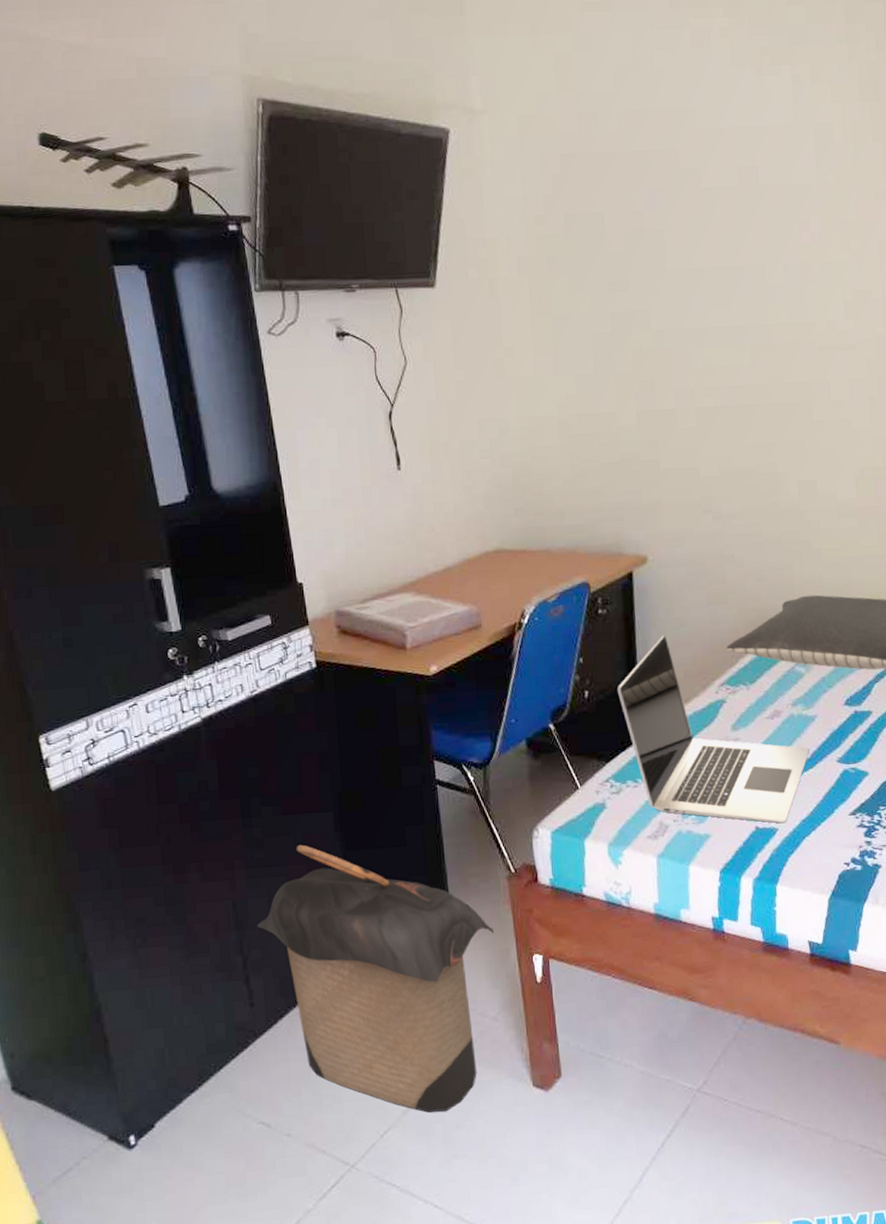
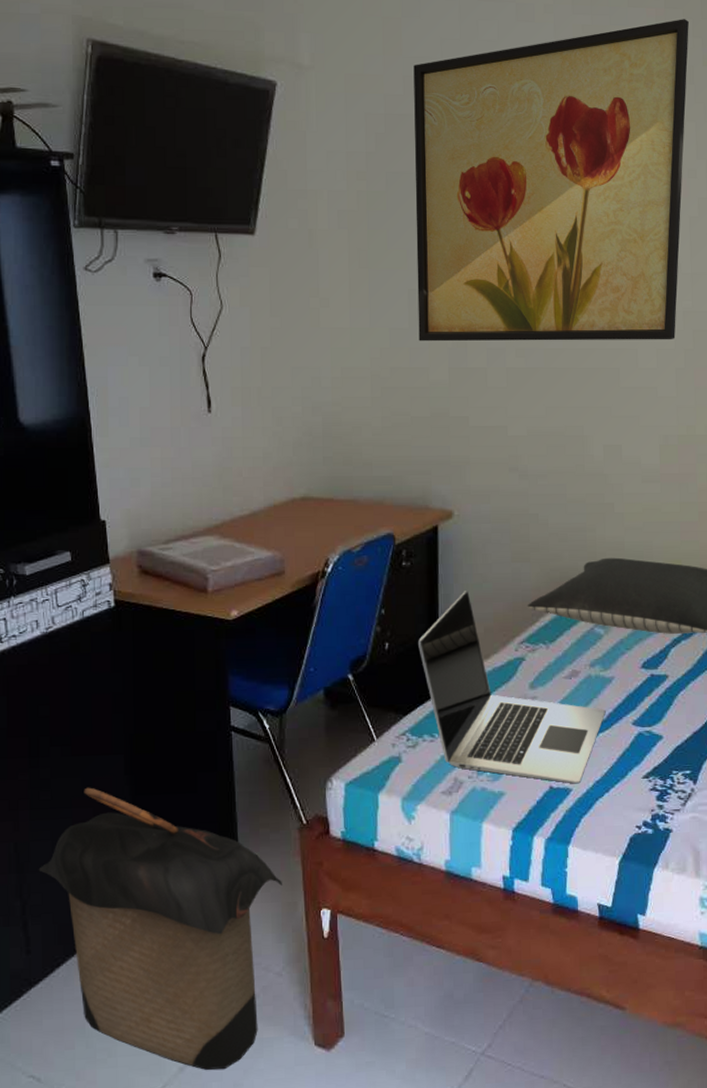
wall art: none [588,32,873,386] -> present [413,19,689,342]

